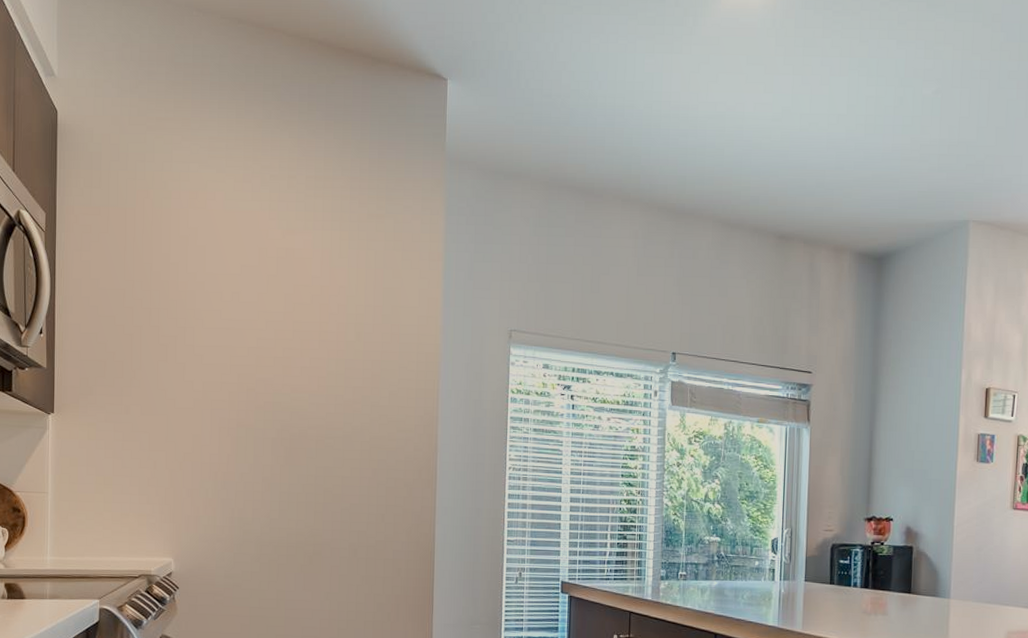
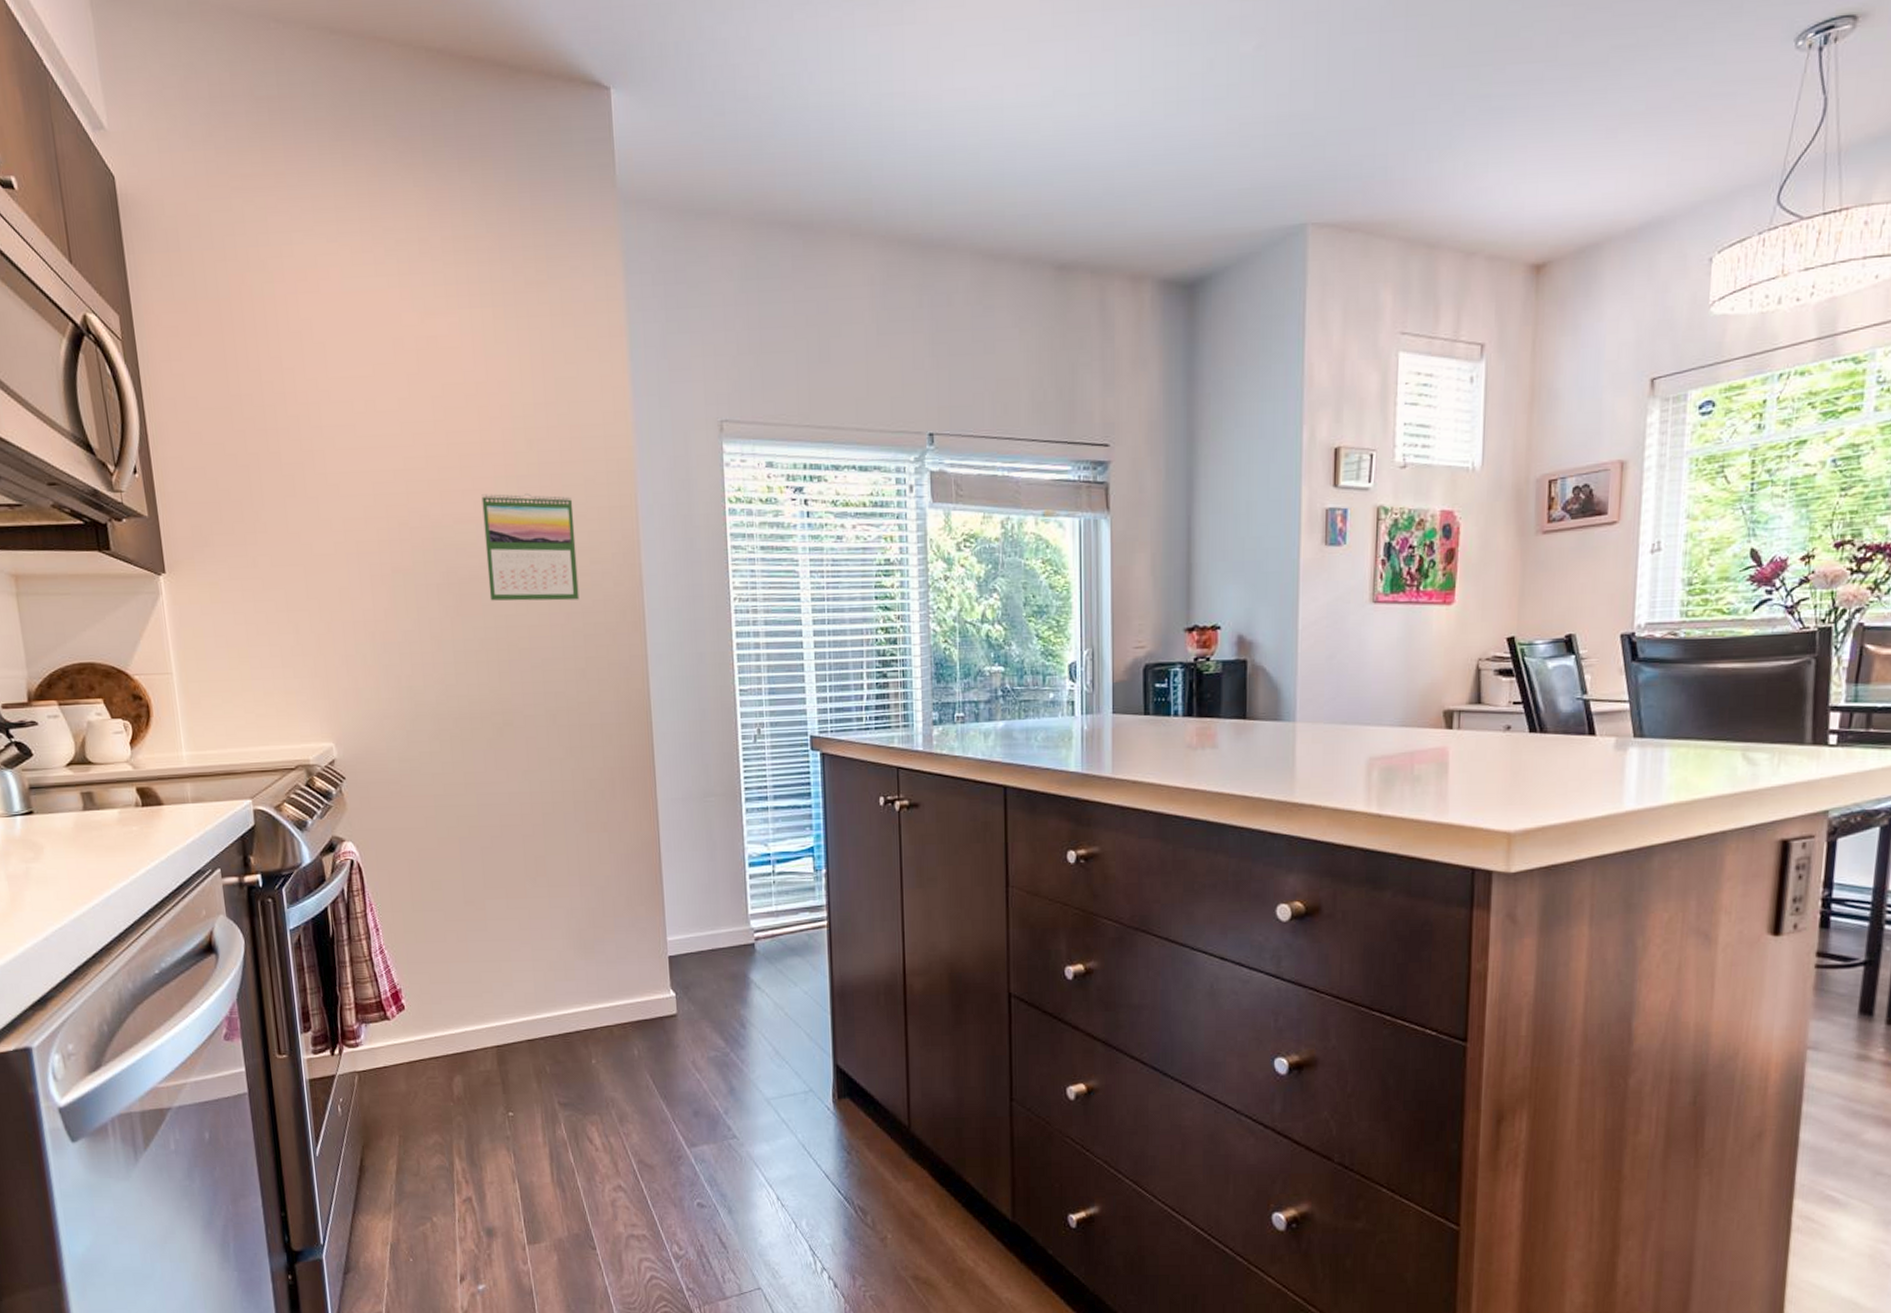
calendar: none [313,371,388,459] -> present [481,493,580,601]

